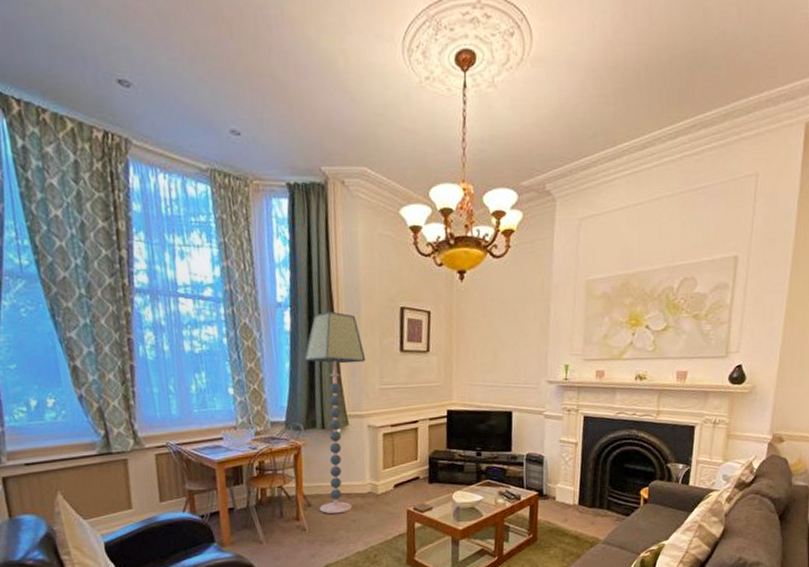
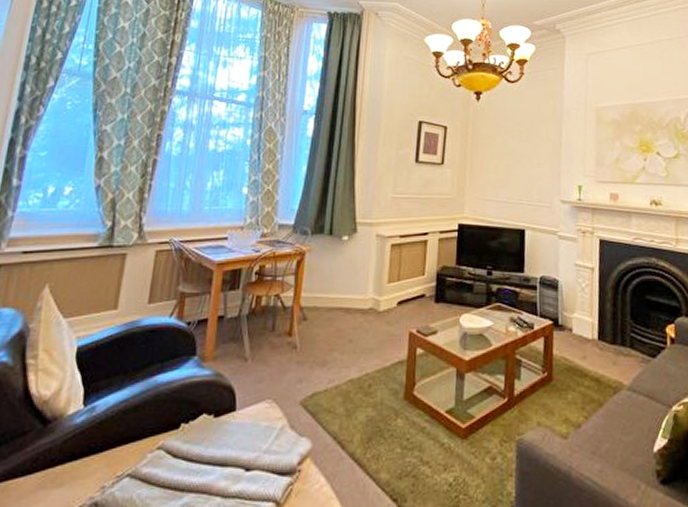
floor lamp: present [303,311,366,514] -> none [315,121,381,331]

